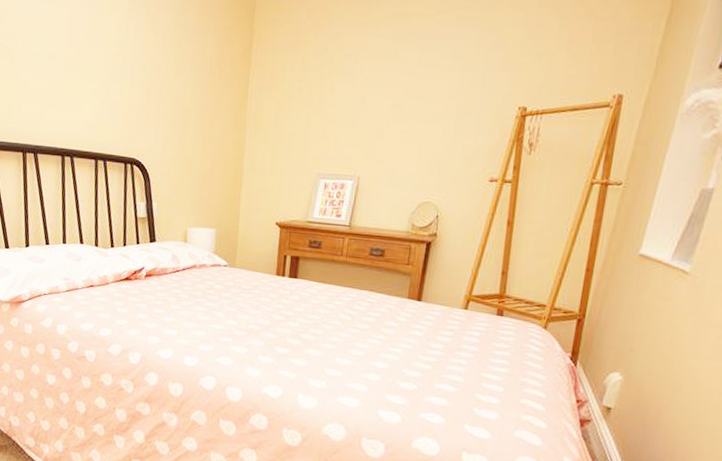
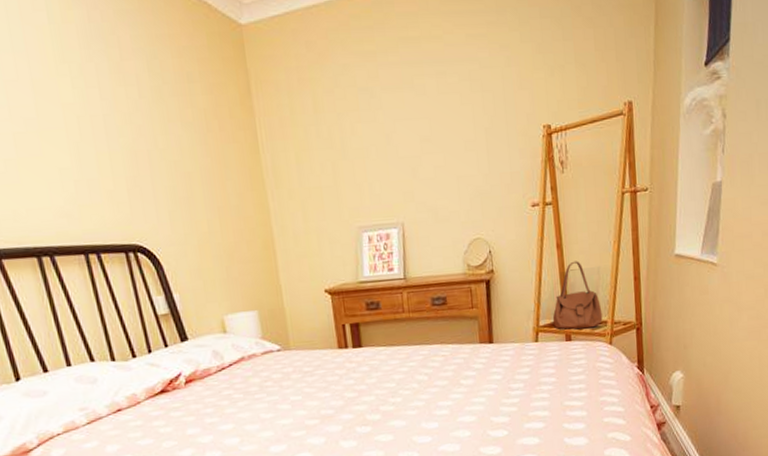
handbag: none [486,240,543,309] -> present [552,261,603,330]

